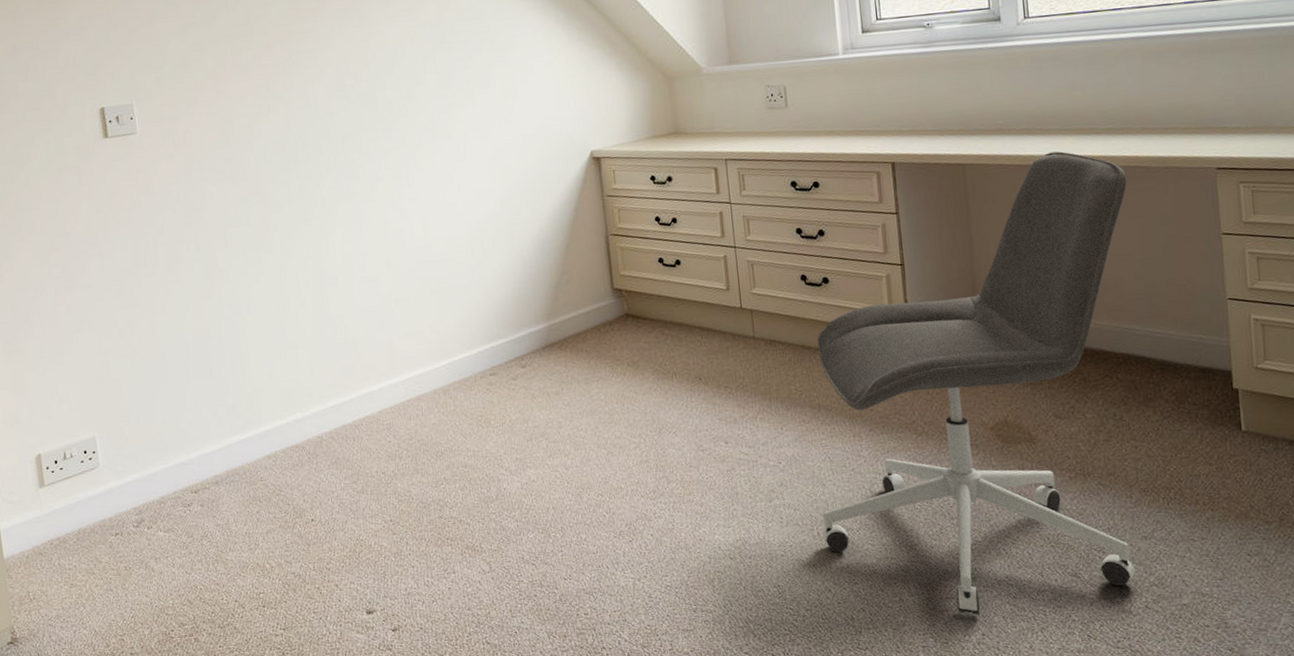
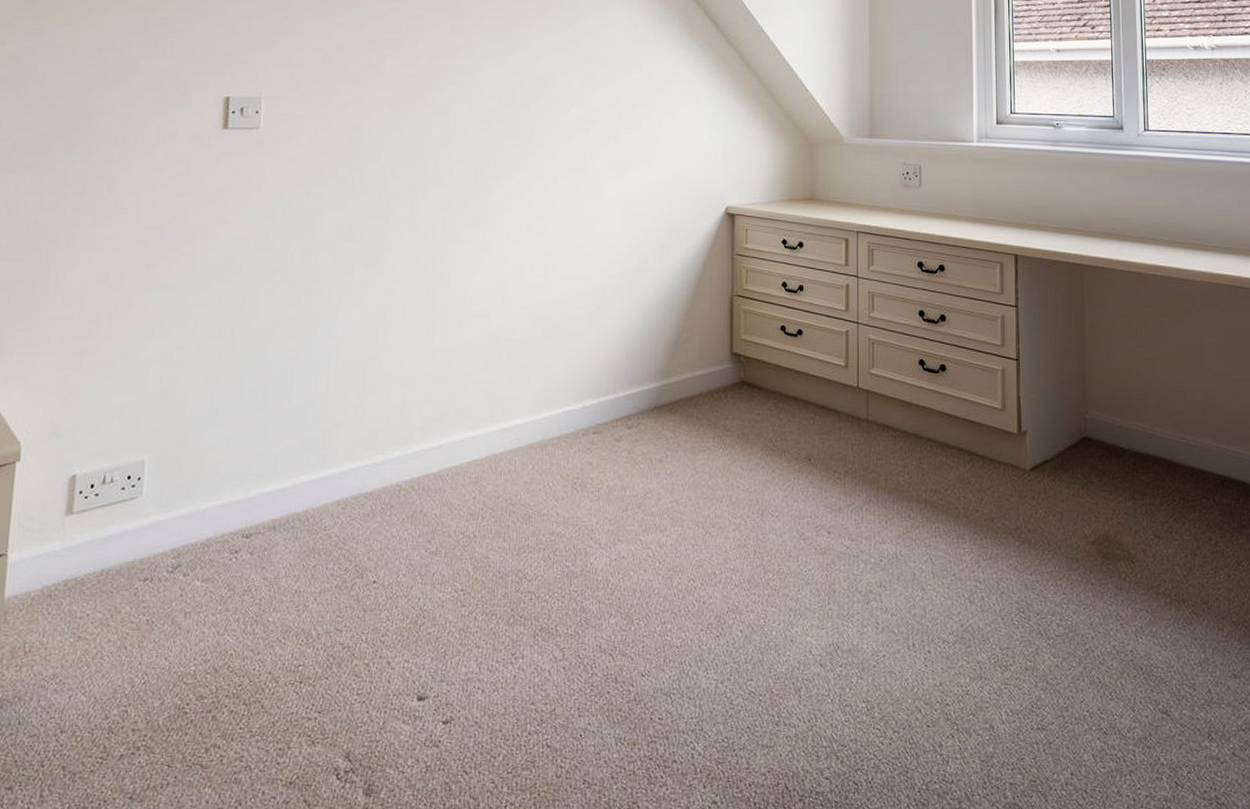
office chair: present [817,151,1136,616] -> none [917,263,1230,751]

